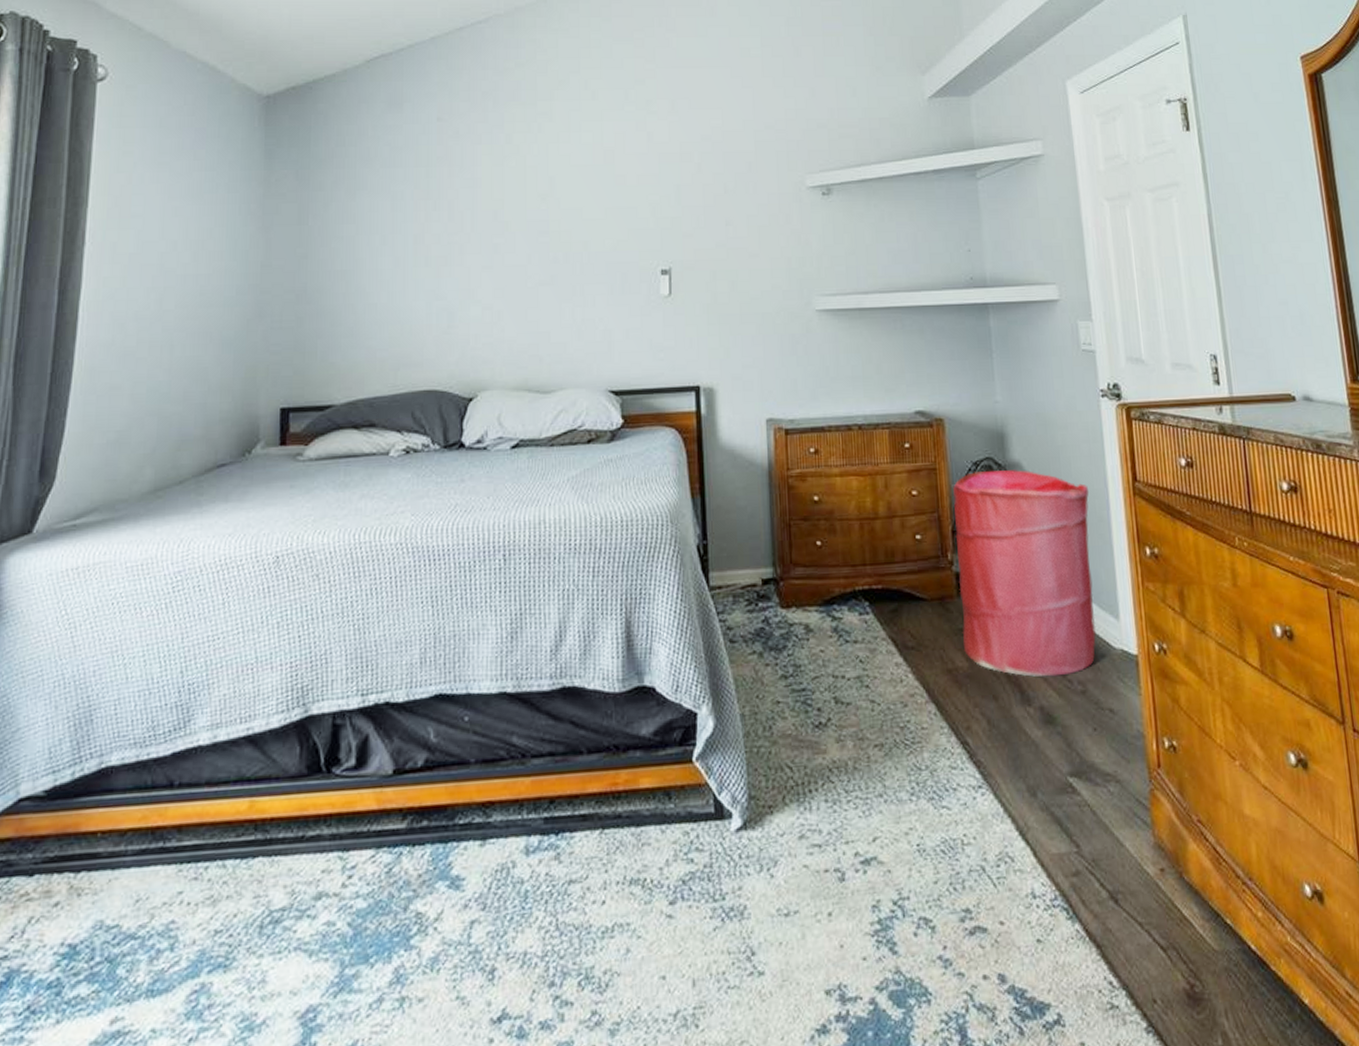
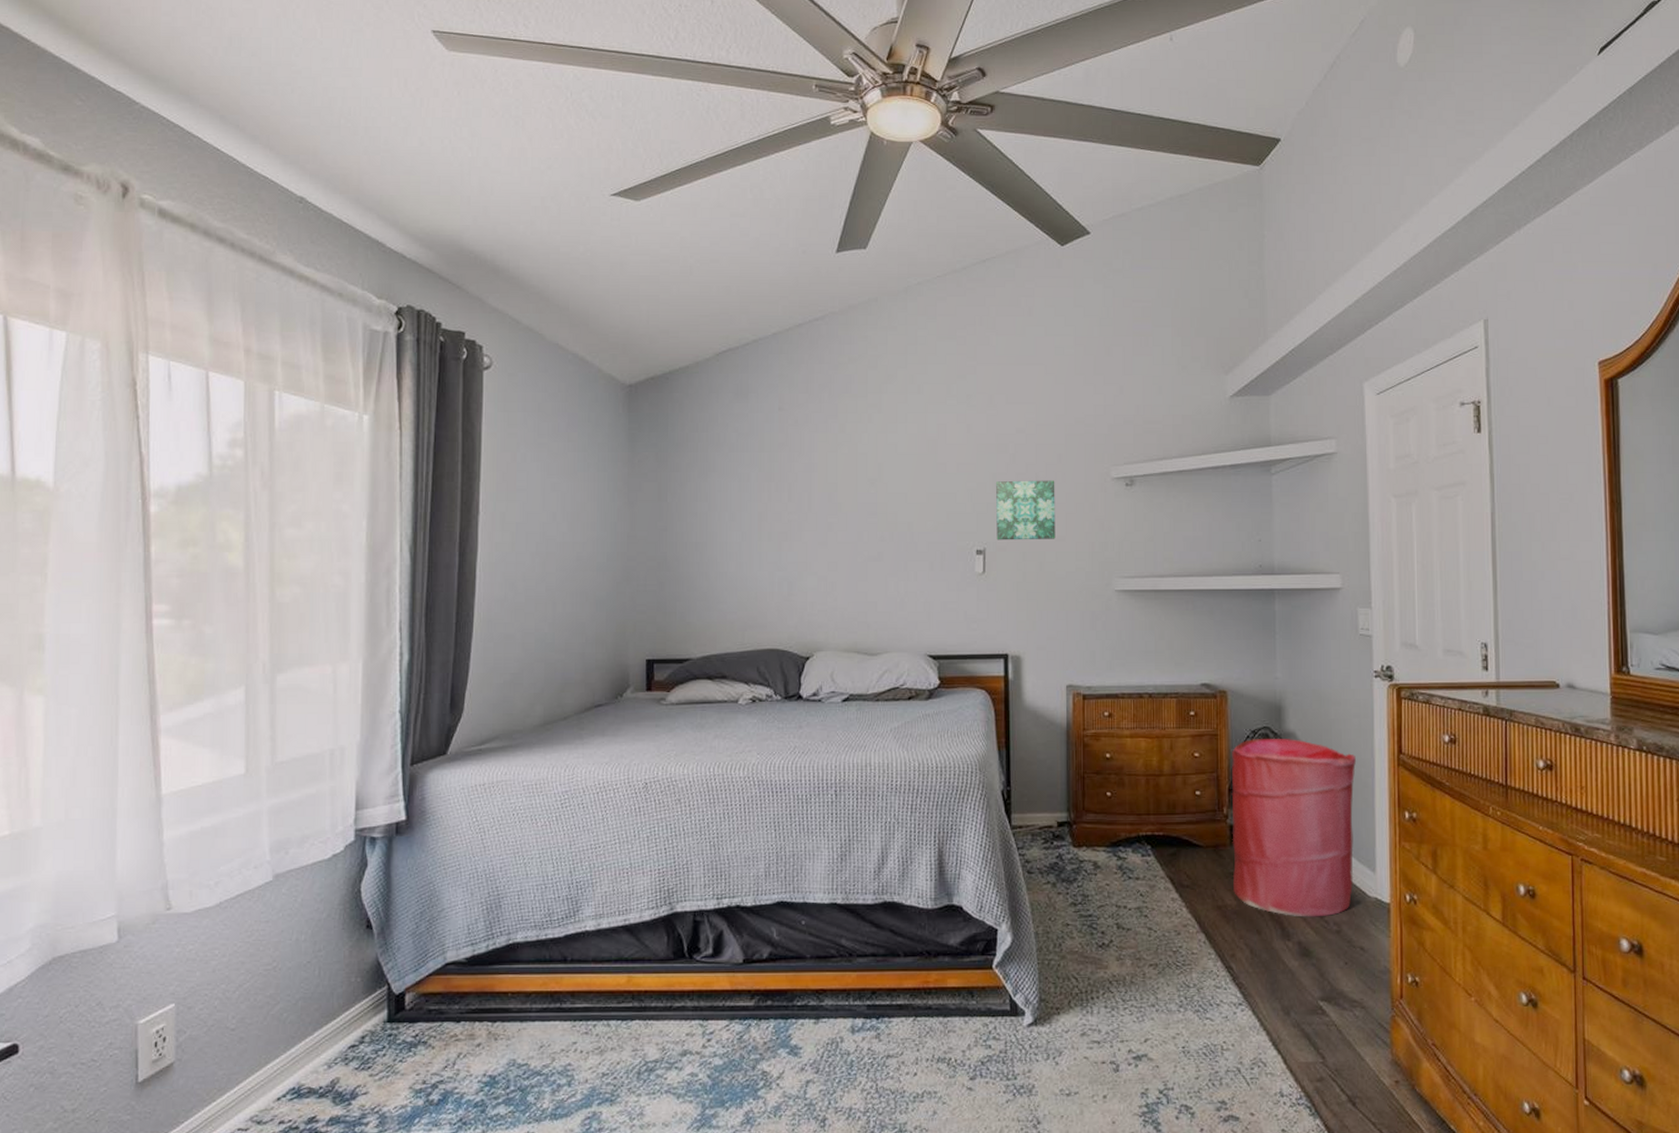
wall art: none [681,191,748,259] -> present [996,480,1056,540]

